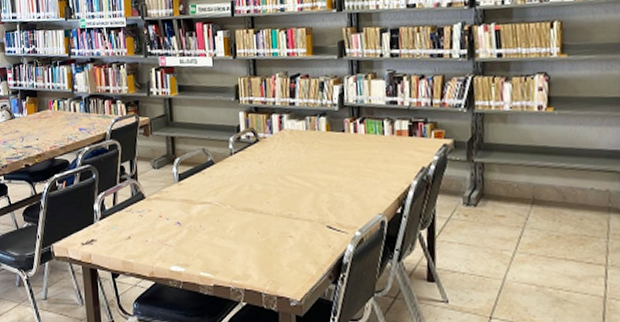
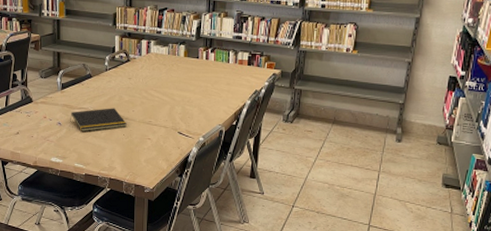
notepad: none [191,200,261,233] -> present [70,108,127,132]

